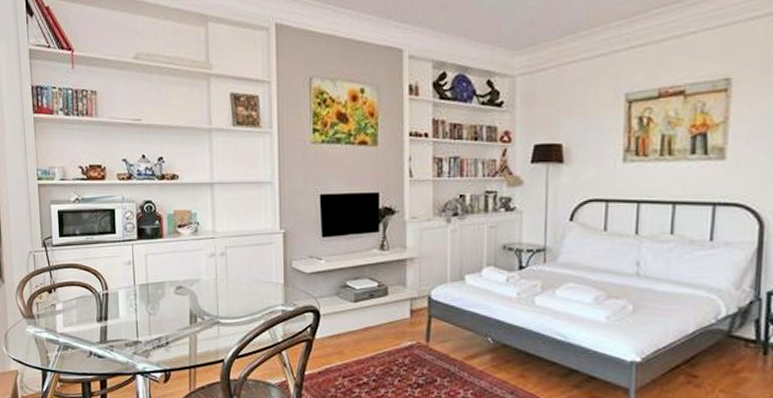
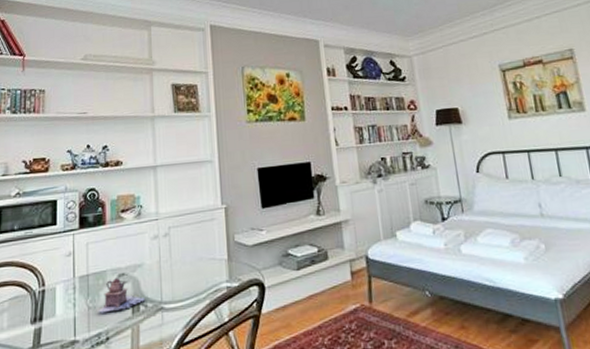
teapot: none [157,290,203,320] -> present [97,278,146,313]

